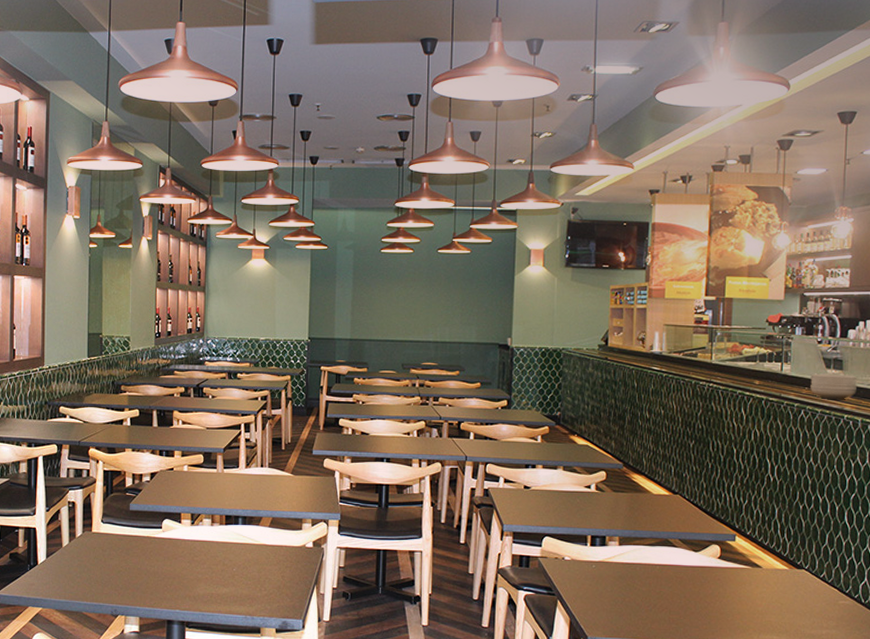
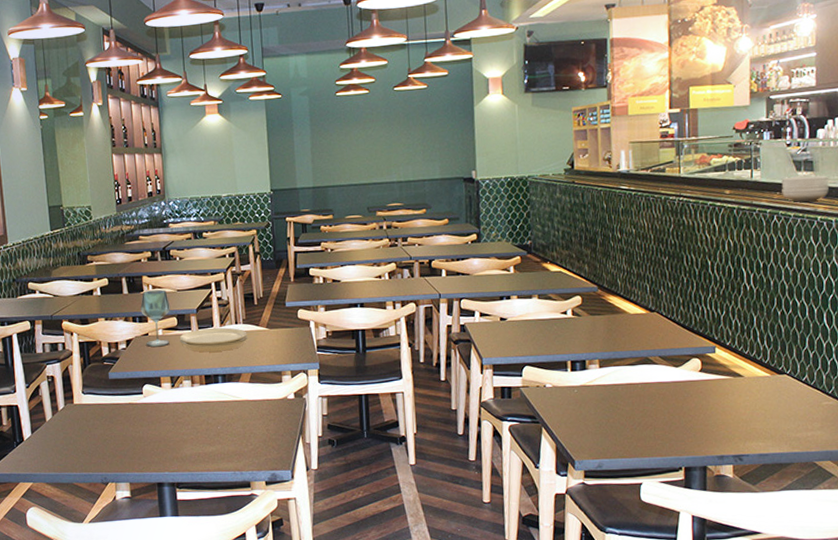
wine glass: none [168,426,199,482] -> present [140,289,171,347]
plate: none [204,468,272,493] -> present [179,327,248,353]

